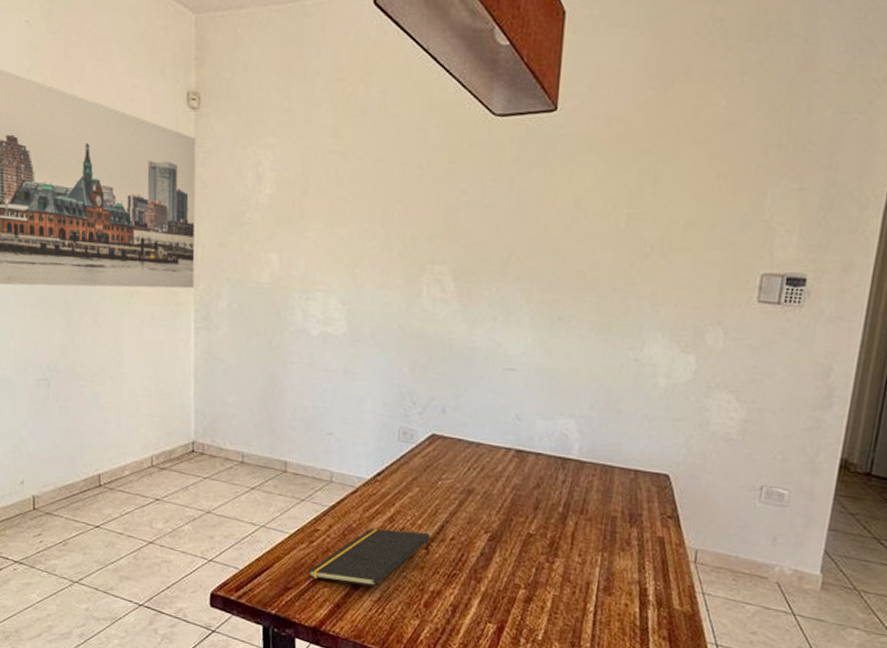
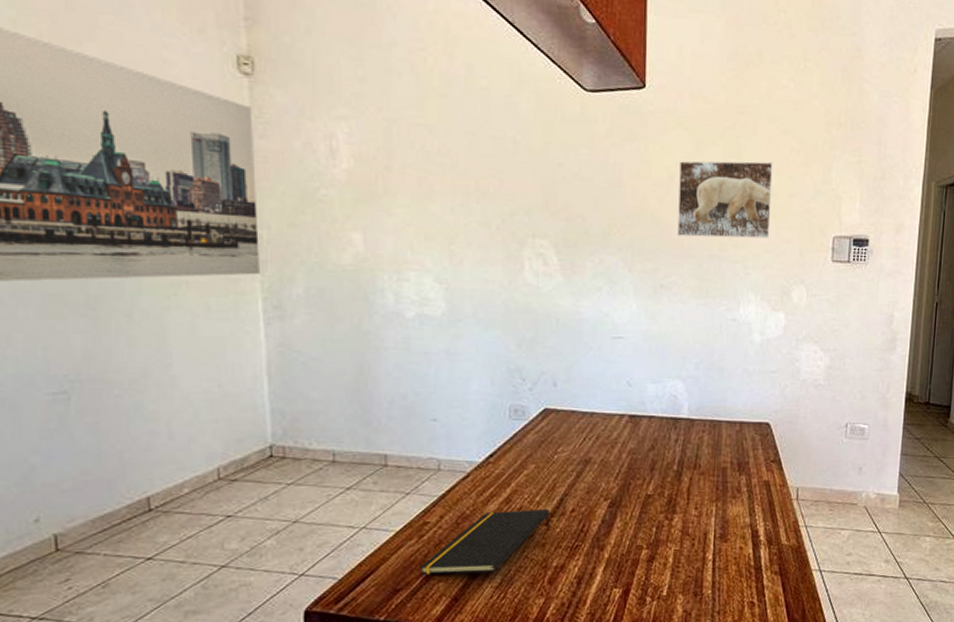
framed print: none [580,187,695,273] -> present [677,160,773,239]

